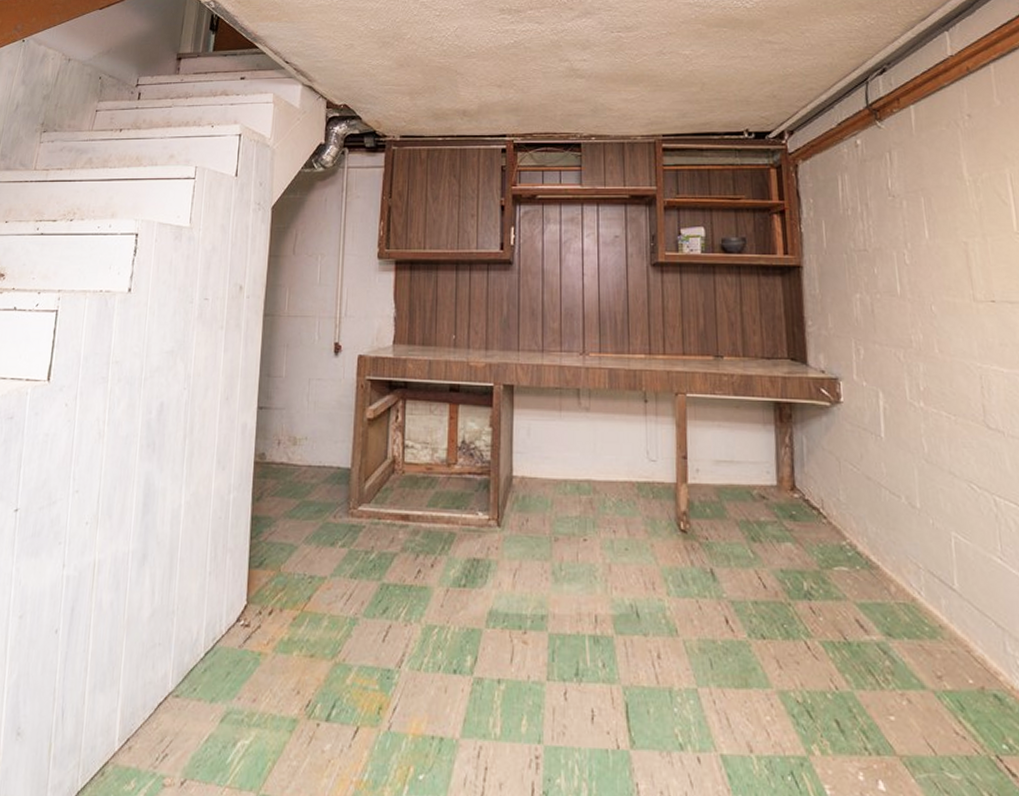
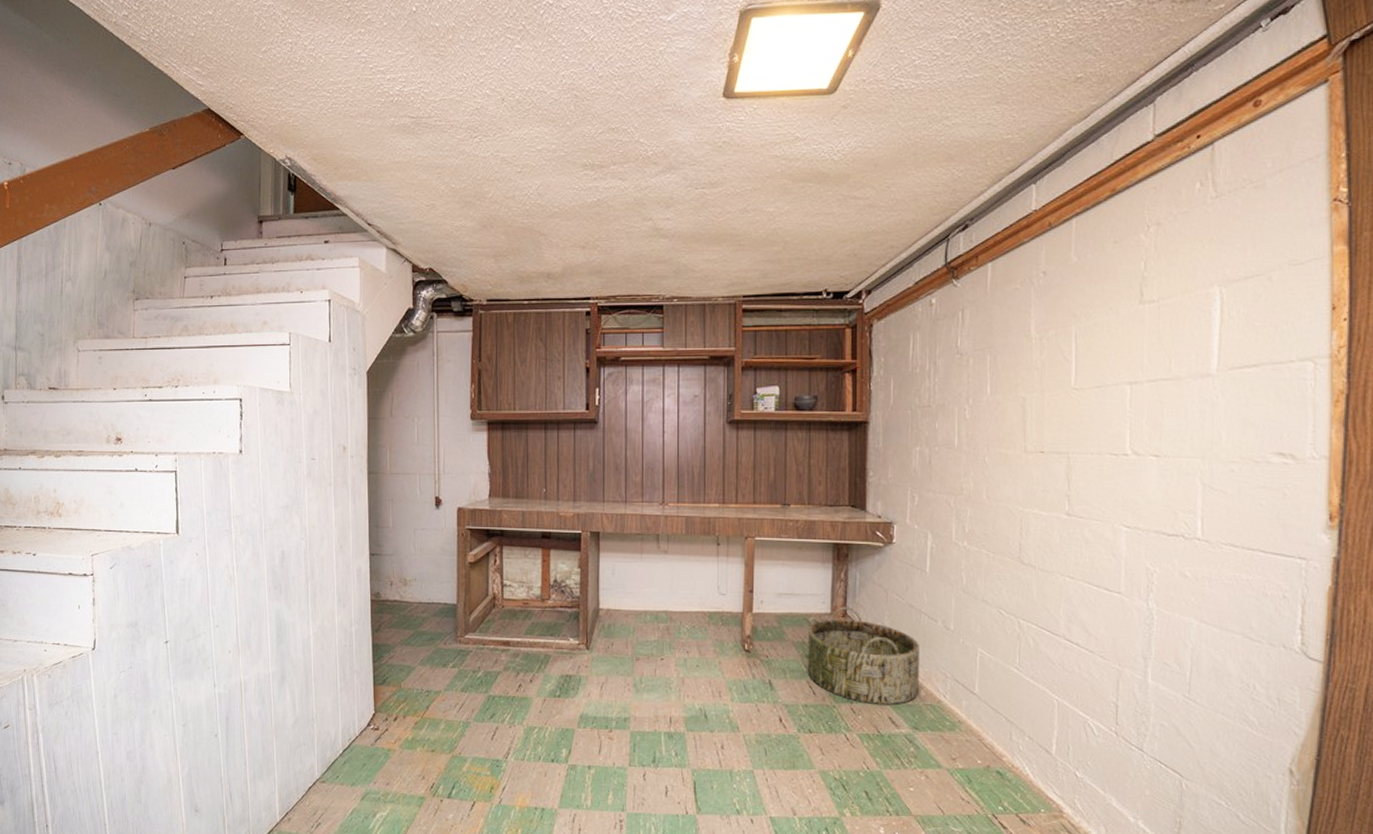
basket: none [753,478,888,603] -> present [807,607,919,705]

